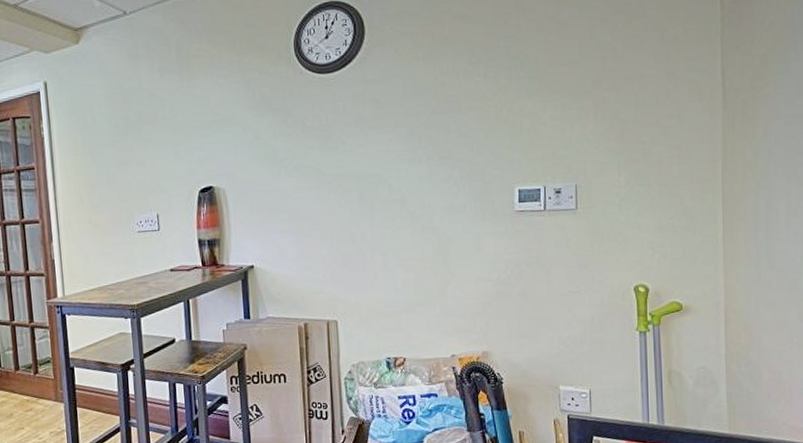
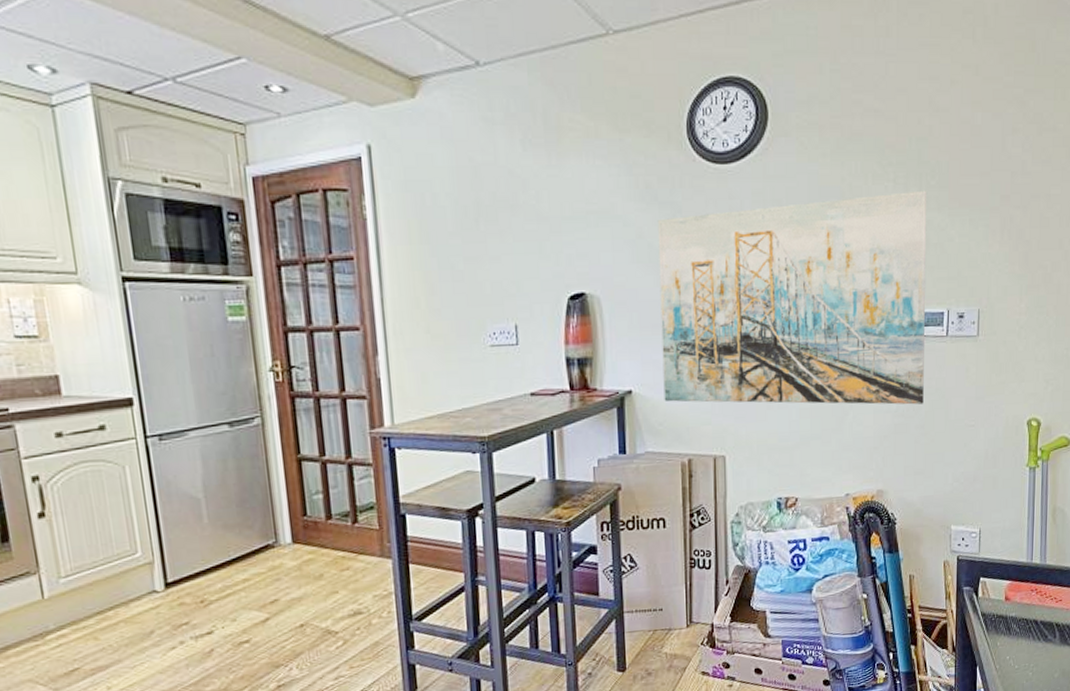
wall art: none [271,81,524,275] -> present [657,190,927,405]

